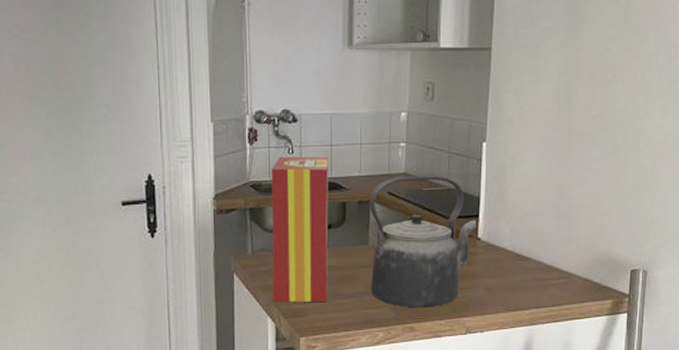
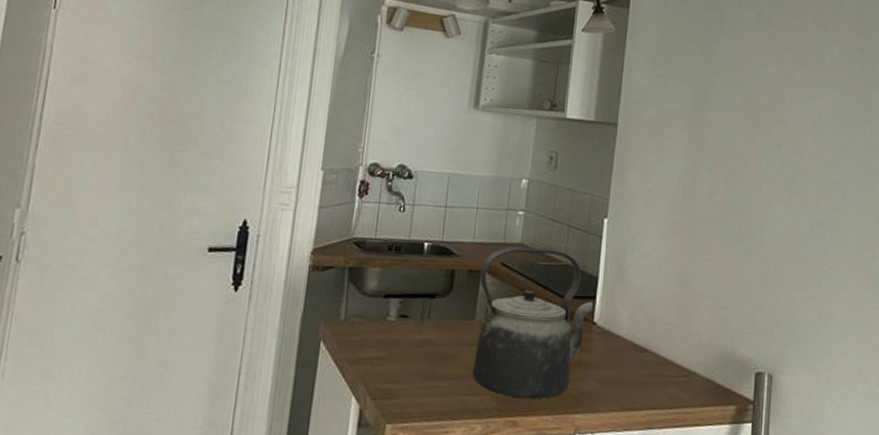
cereal box: present [271,156,329,302] -> none [360,213,442,383]

